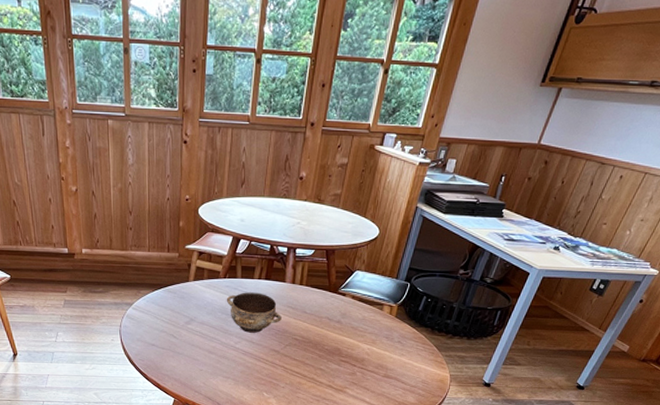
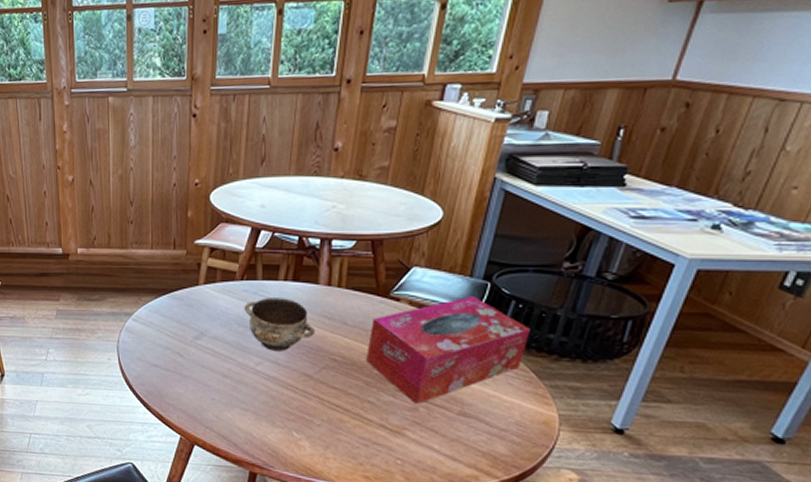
tissue box: none [319,293,435,370] -> present [365,296,530,404]

